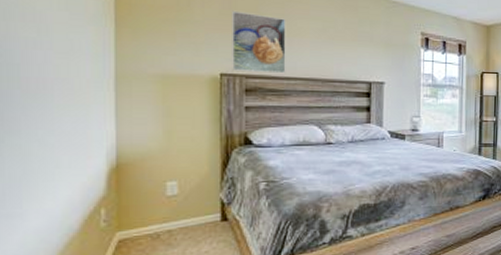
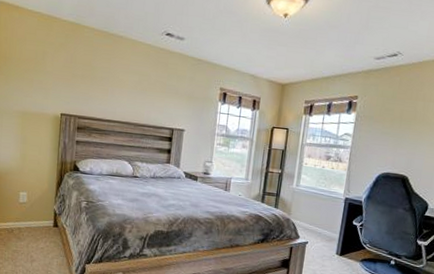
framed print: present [232,10,286,74] -> none [69,64,111,117]

